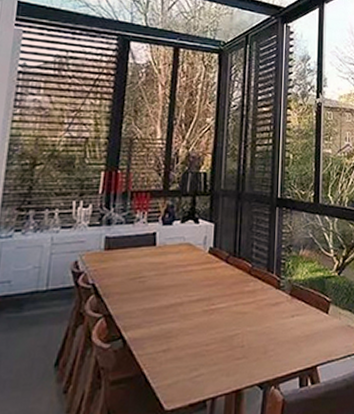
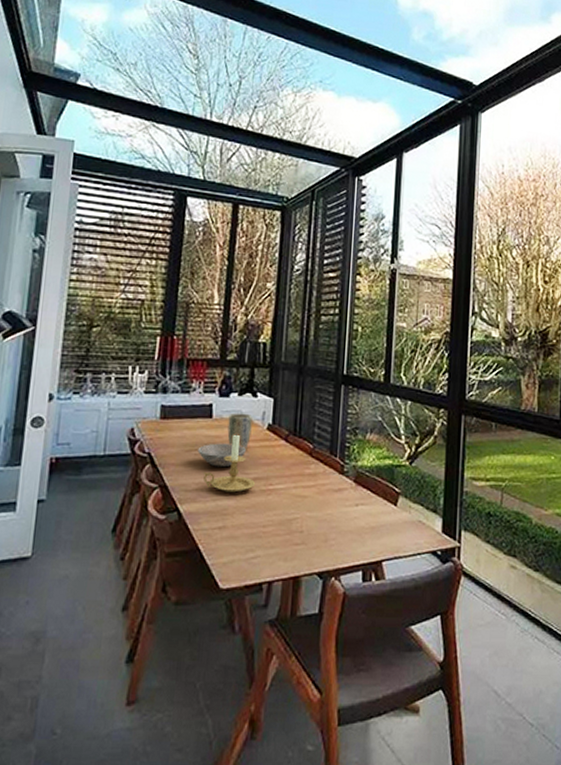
bowl: none [142,269,189,293] -> present [197,443,246,468]
candle holder: none [147,258,199,316] -> present [203,432,256,493]
plant pot: none [170,239,195,274] -> present [227,412,253,450]

